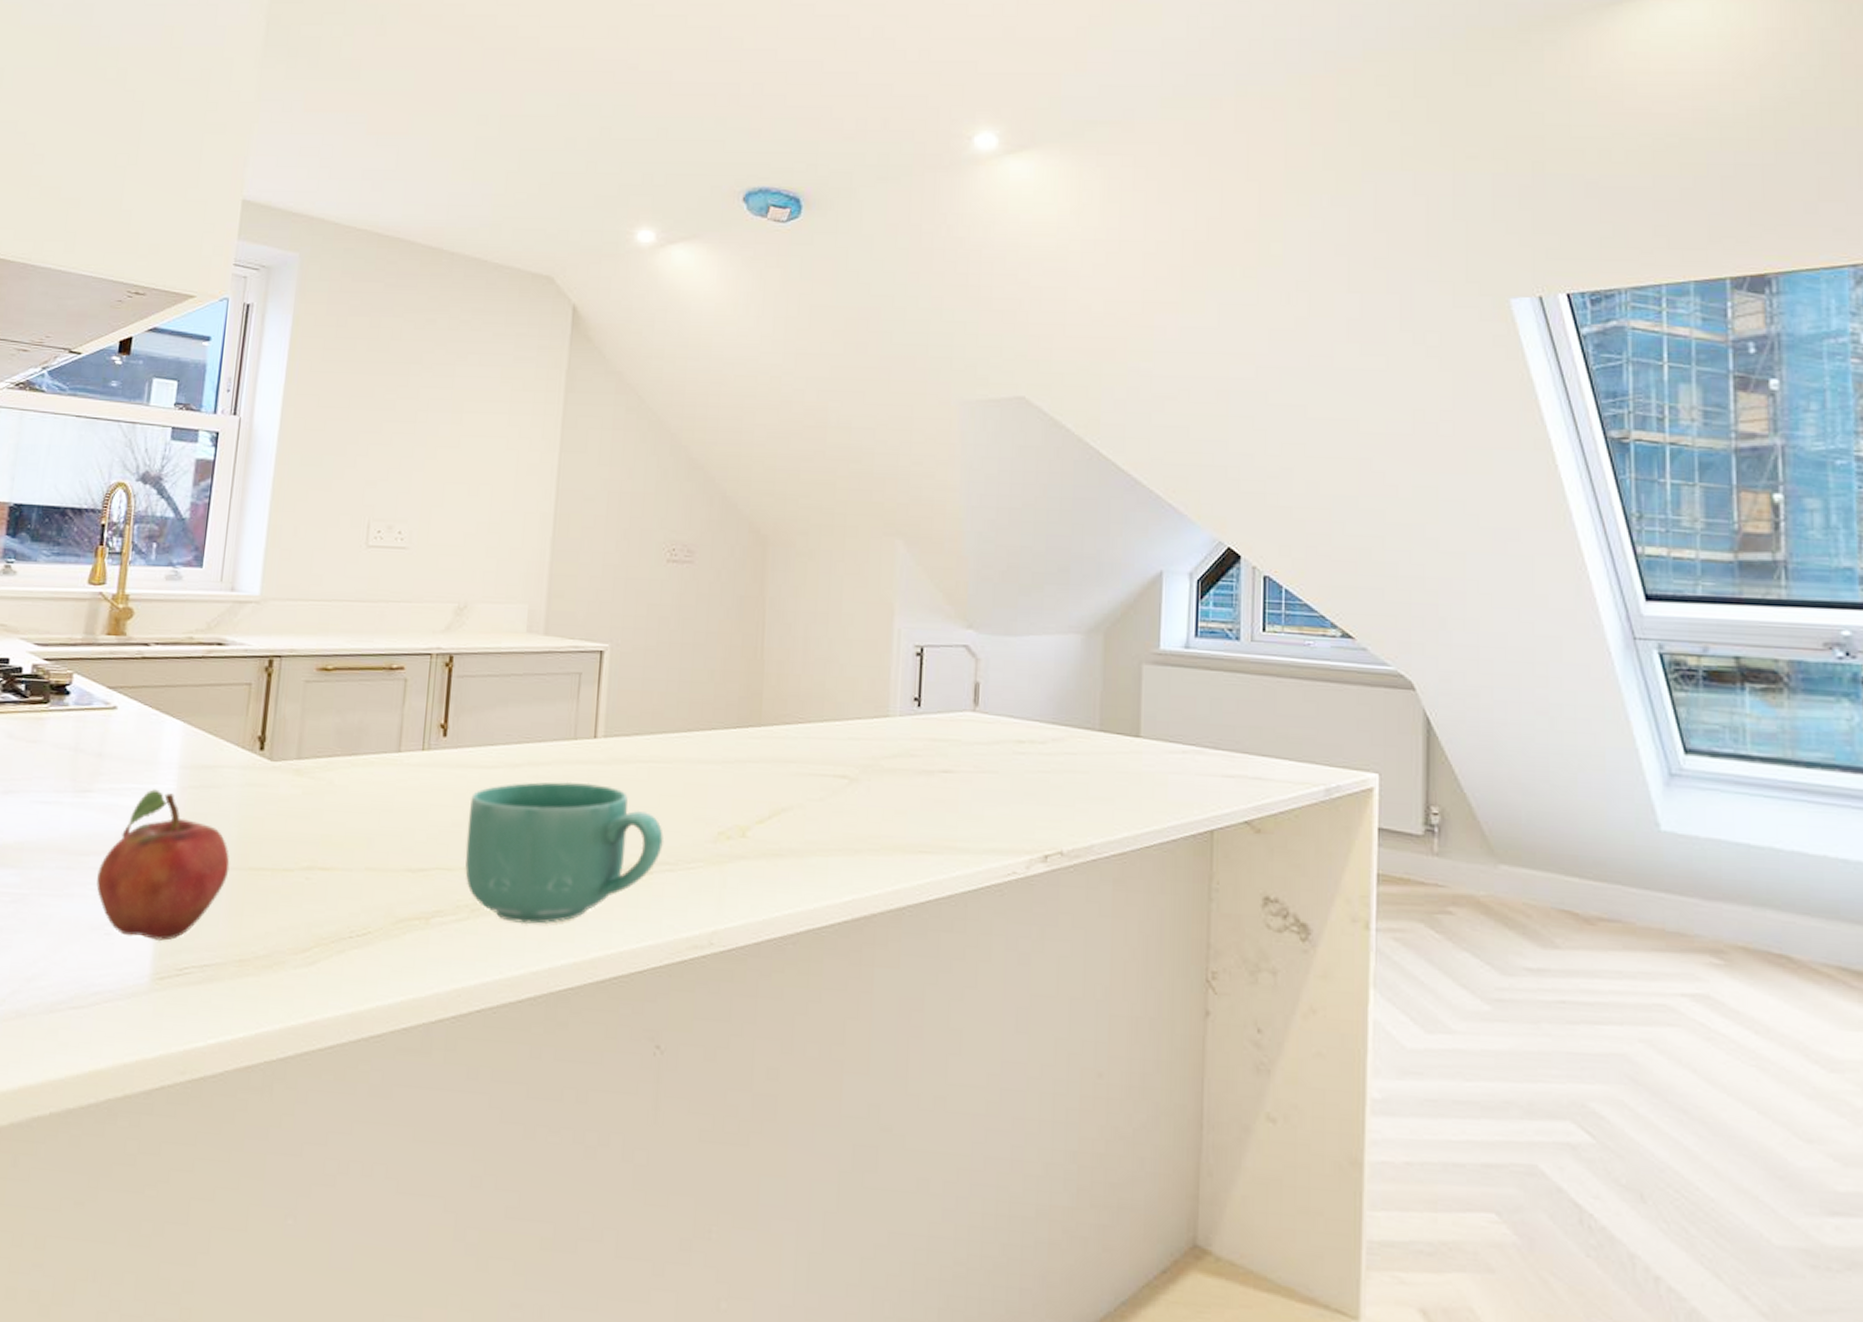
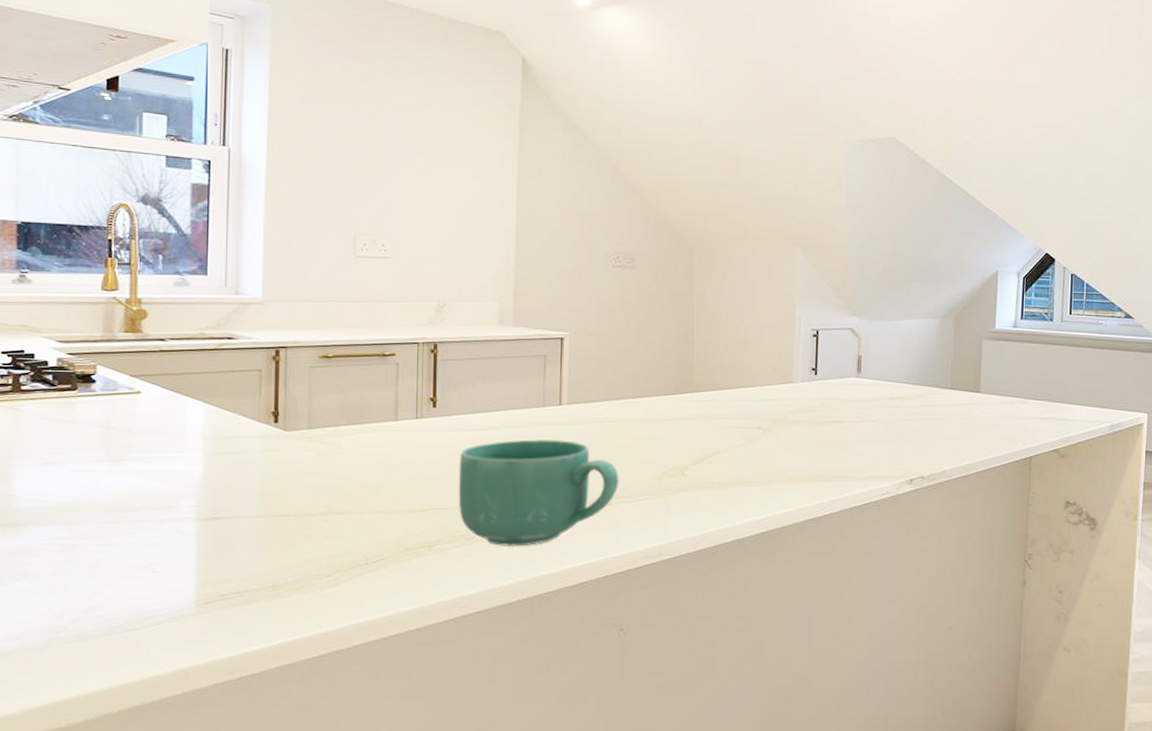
fruit: present [96,789,230,941] -> none [139,457,257,574]

